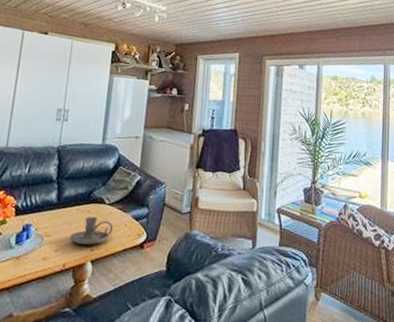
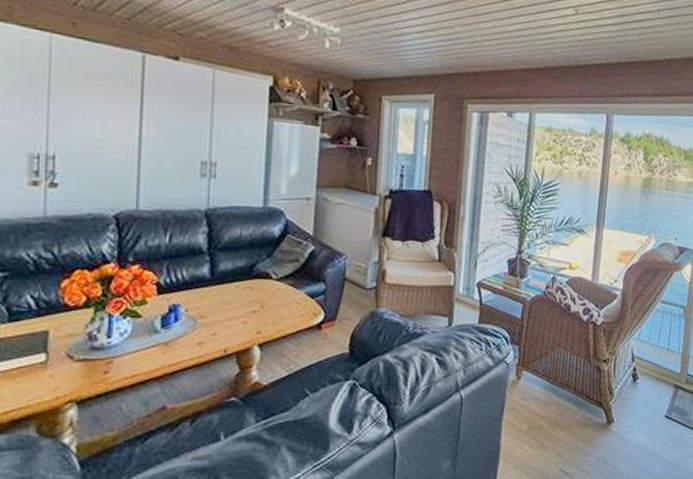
candle holder: present [70,217,114,245] -> none [230,294,284,327]

